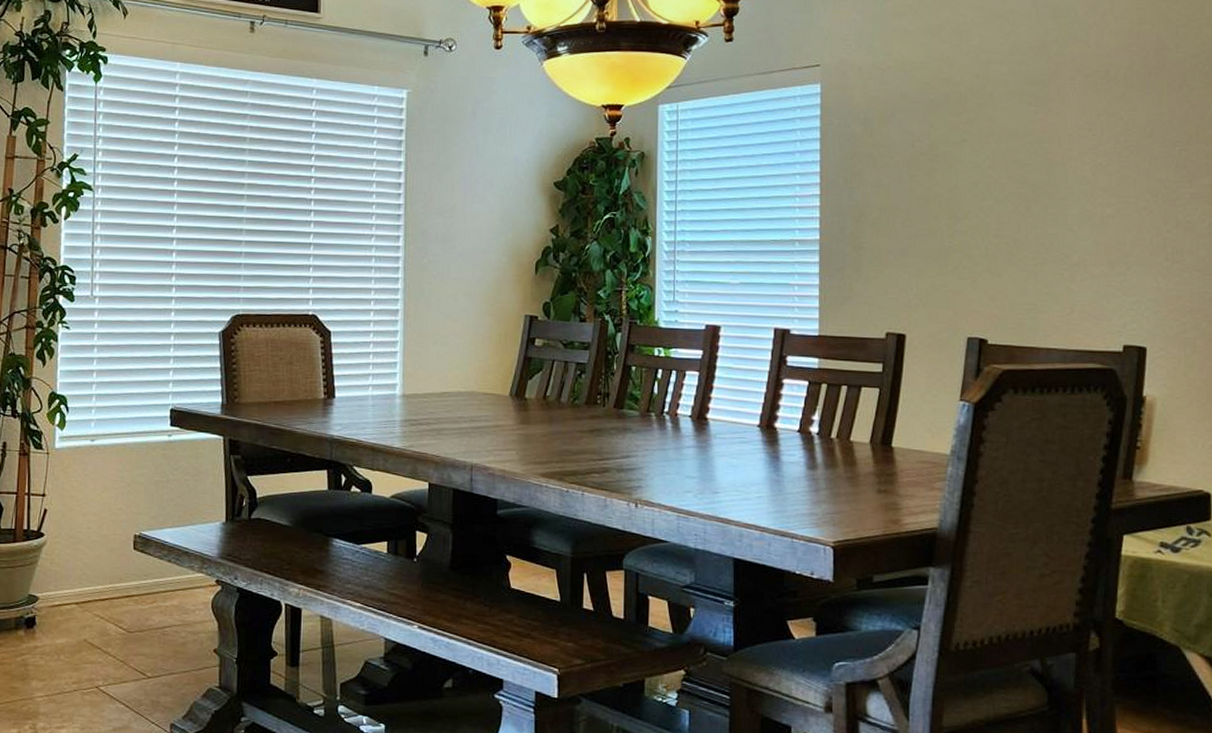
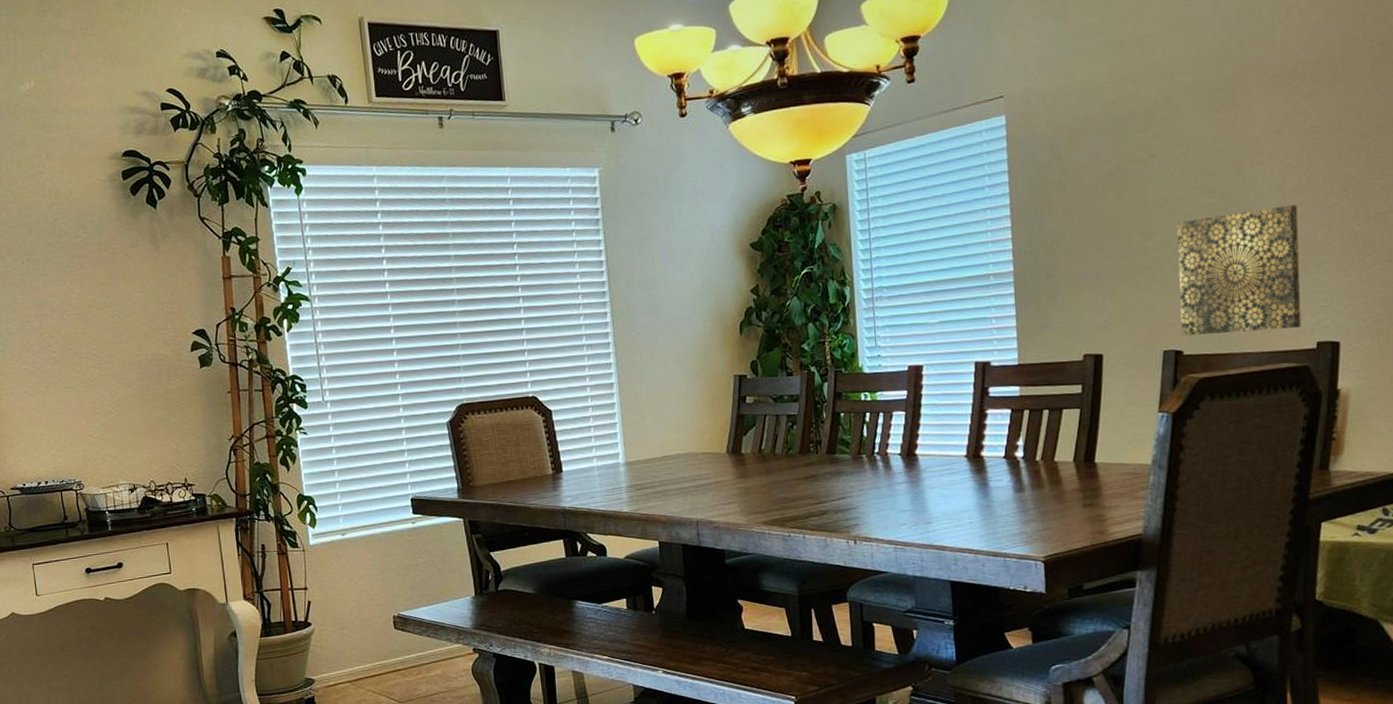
wall art: none [986,204,1108,329] -> present [1176,205,1301,336]

